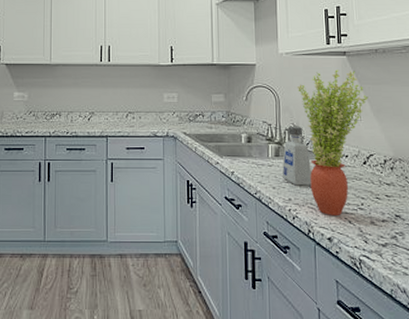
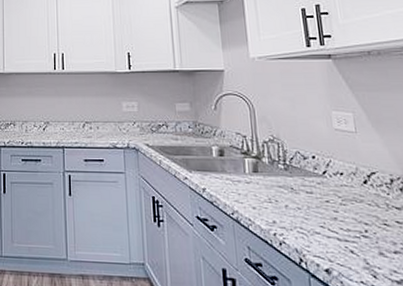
soap dispenser: present [282,126,312,186] -> none [262,138,300,207]
potted plant: present [296,70,369,217] -> none [273,75,364,244]

